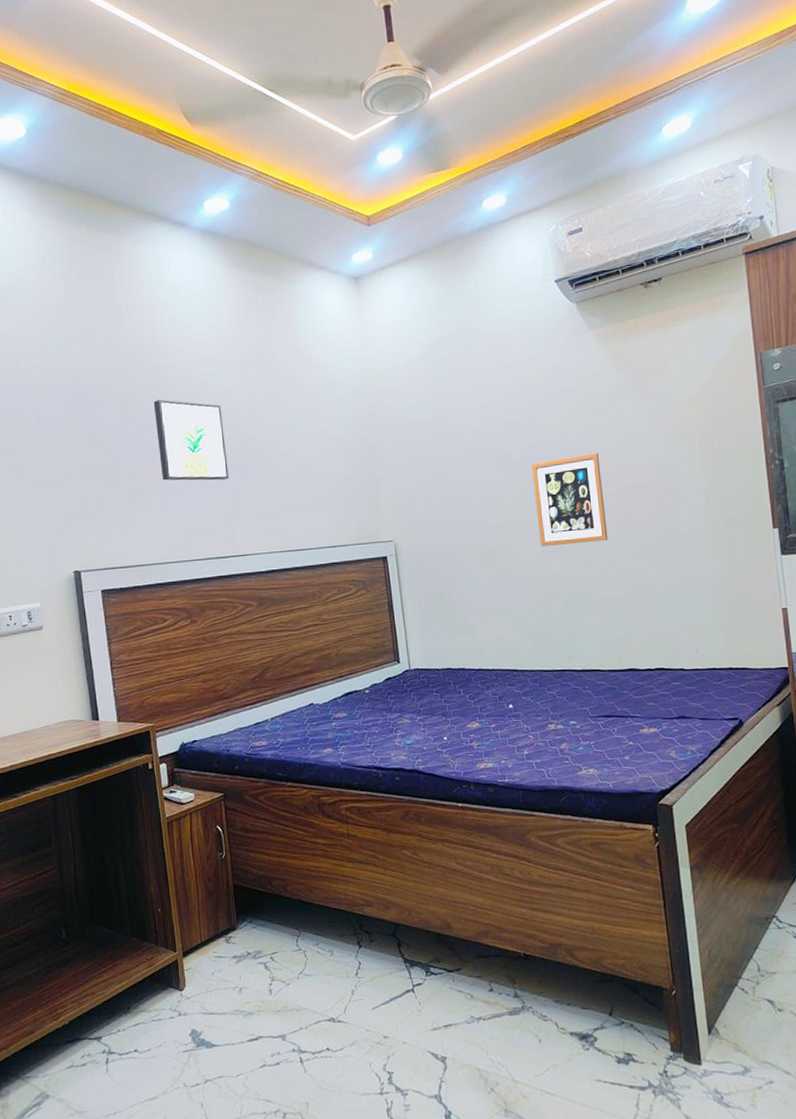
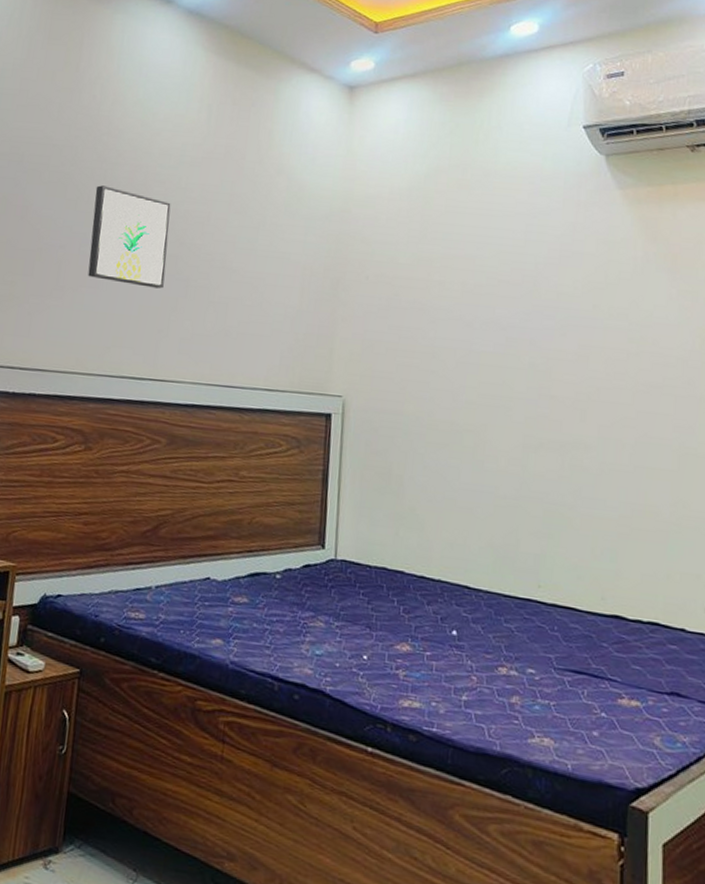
picture frame: present [531,453,608,546] -> none [521,333,610,445]

